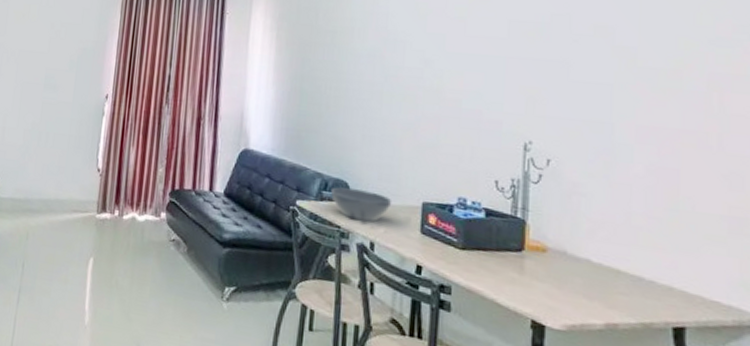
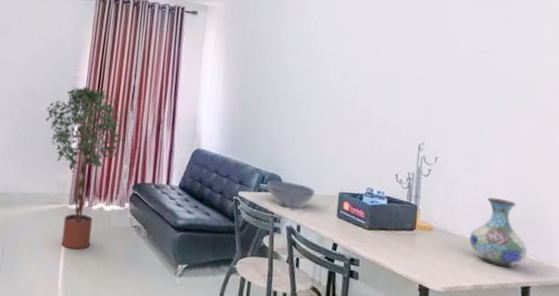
potted tree: none [68,76,160,267] -> present [45,85,126,250]
vase: none [597,211,679,303] -> present [469,197,528,268]

